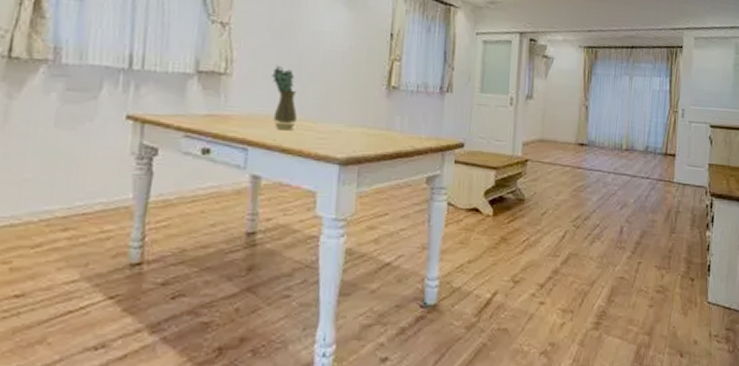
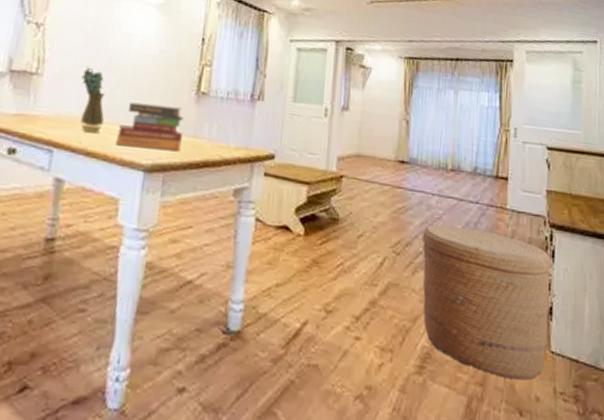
books: none [311,98,376,144] -> present [116,102,184,151]
basket: none [599,200,711,328] -> present [422,225,551,380]

